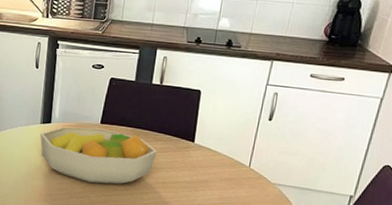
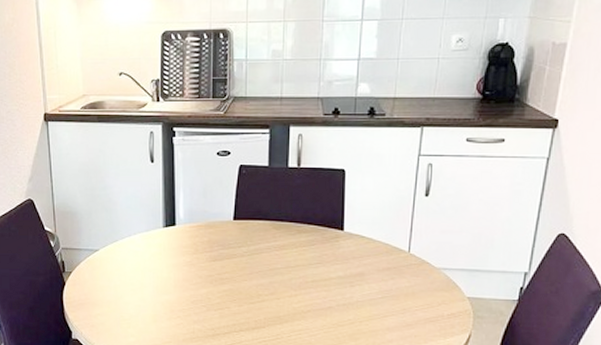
fruit bowl: present [40,126,158,184] -> none [164,226,303,290]

